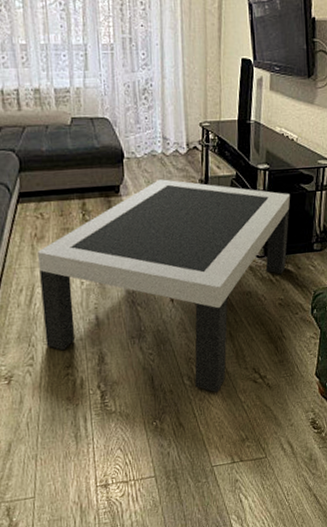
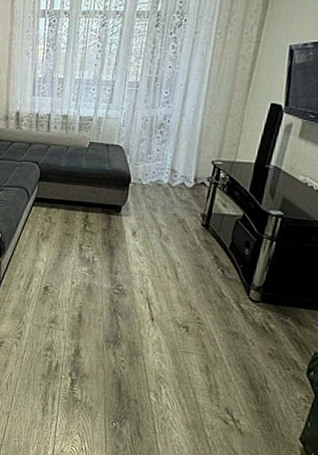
coffee table: present [38,179,290,393] -> none [34,207,303,418]

